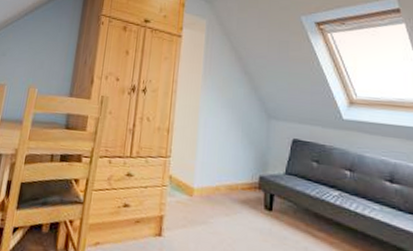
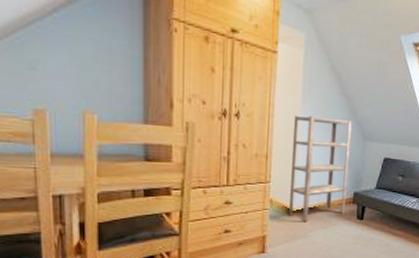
shelving unit: none [188,92,254,206] -> present [289,116,352,222]

